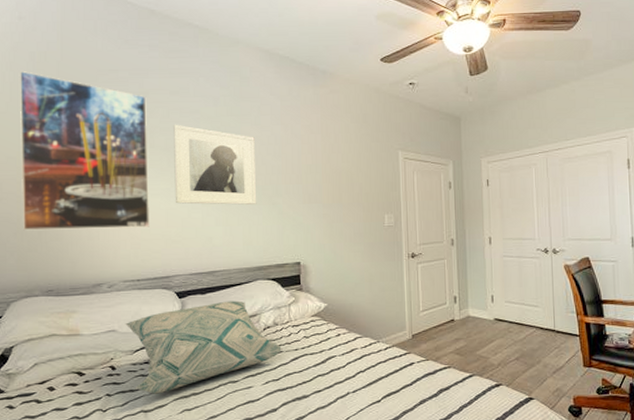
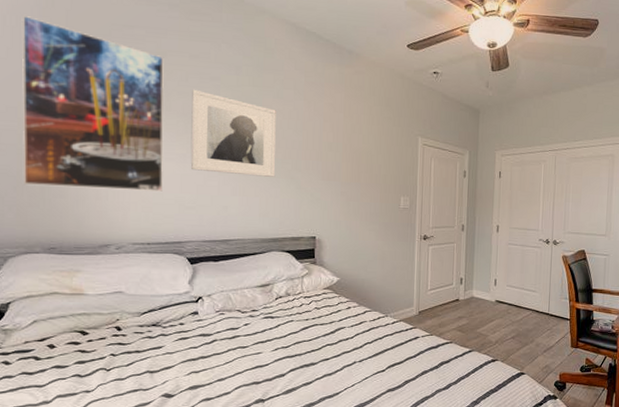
decorative pillow: present [125,300,283,394] -> none [133,269,294,356]

